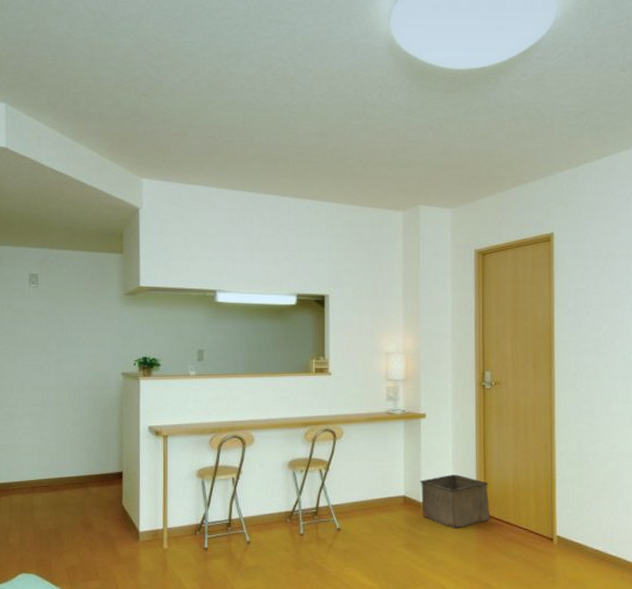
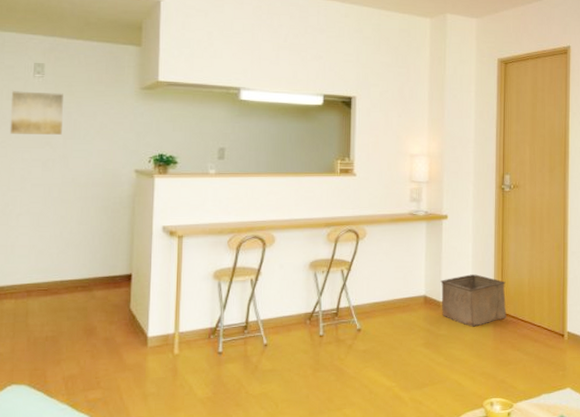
wall art: none [10,301,56,341] -> present [9,91,63,135]

